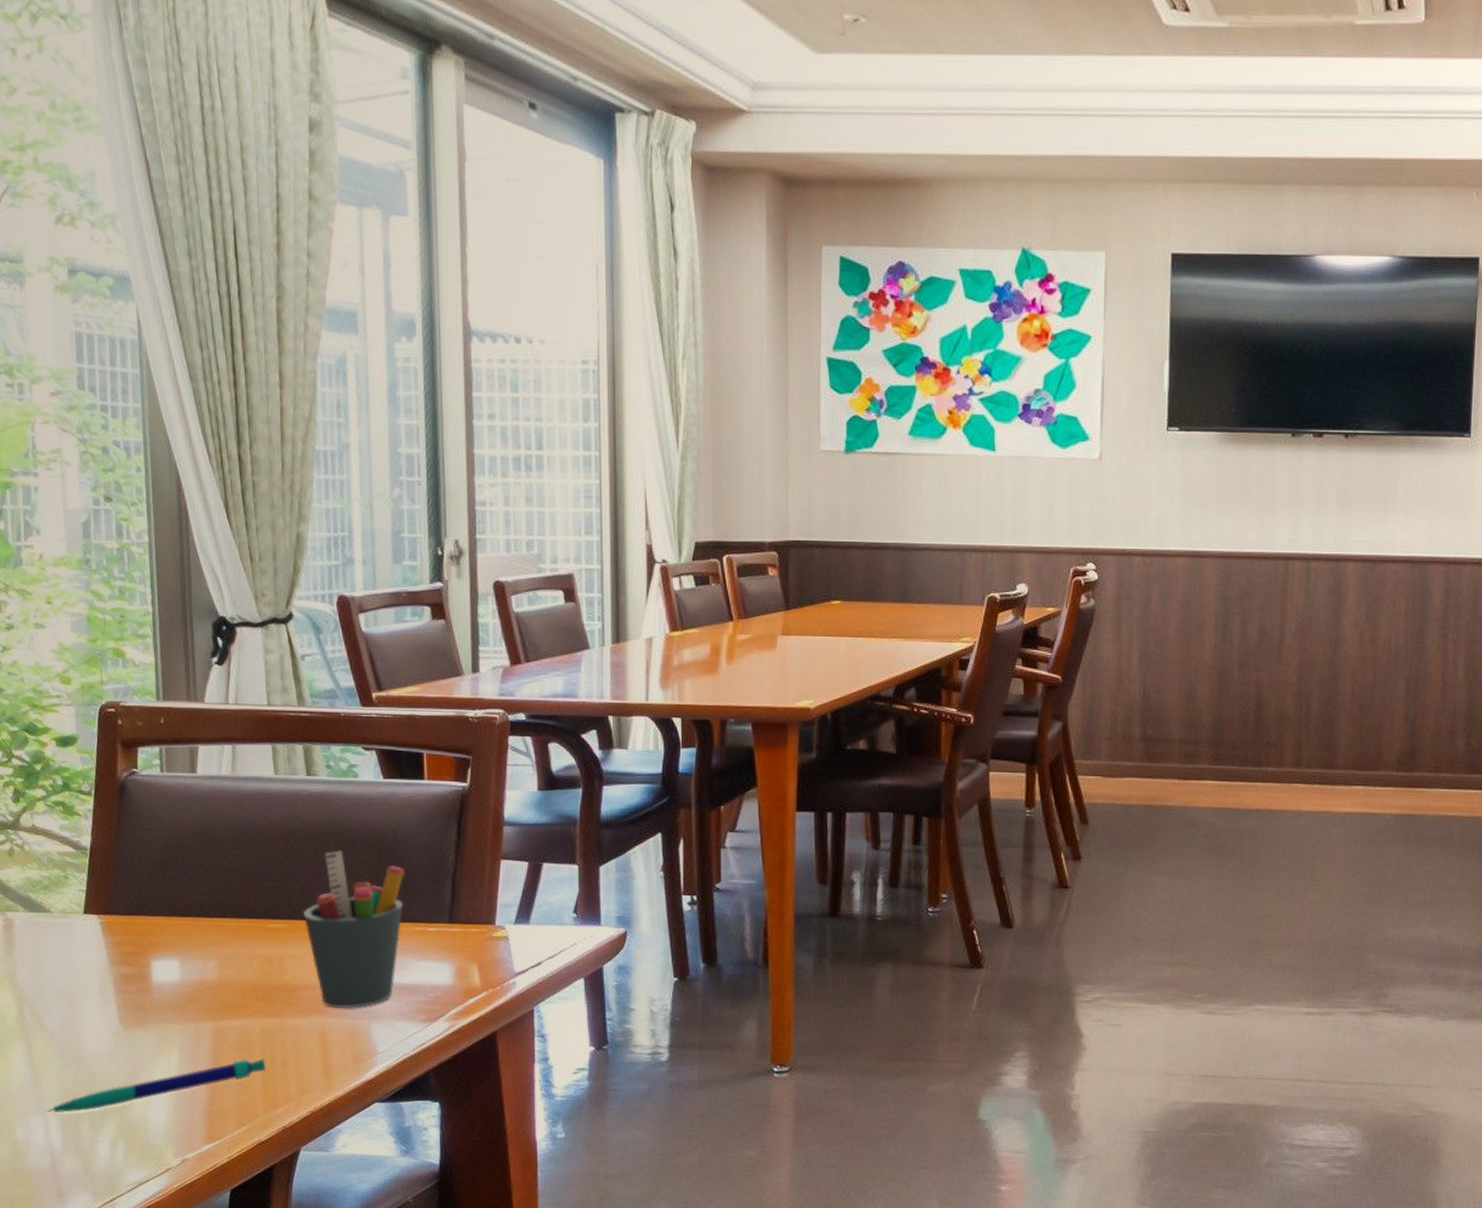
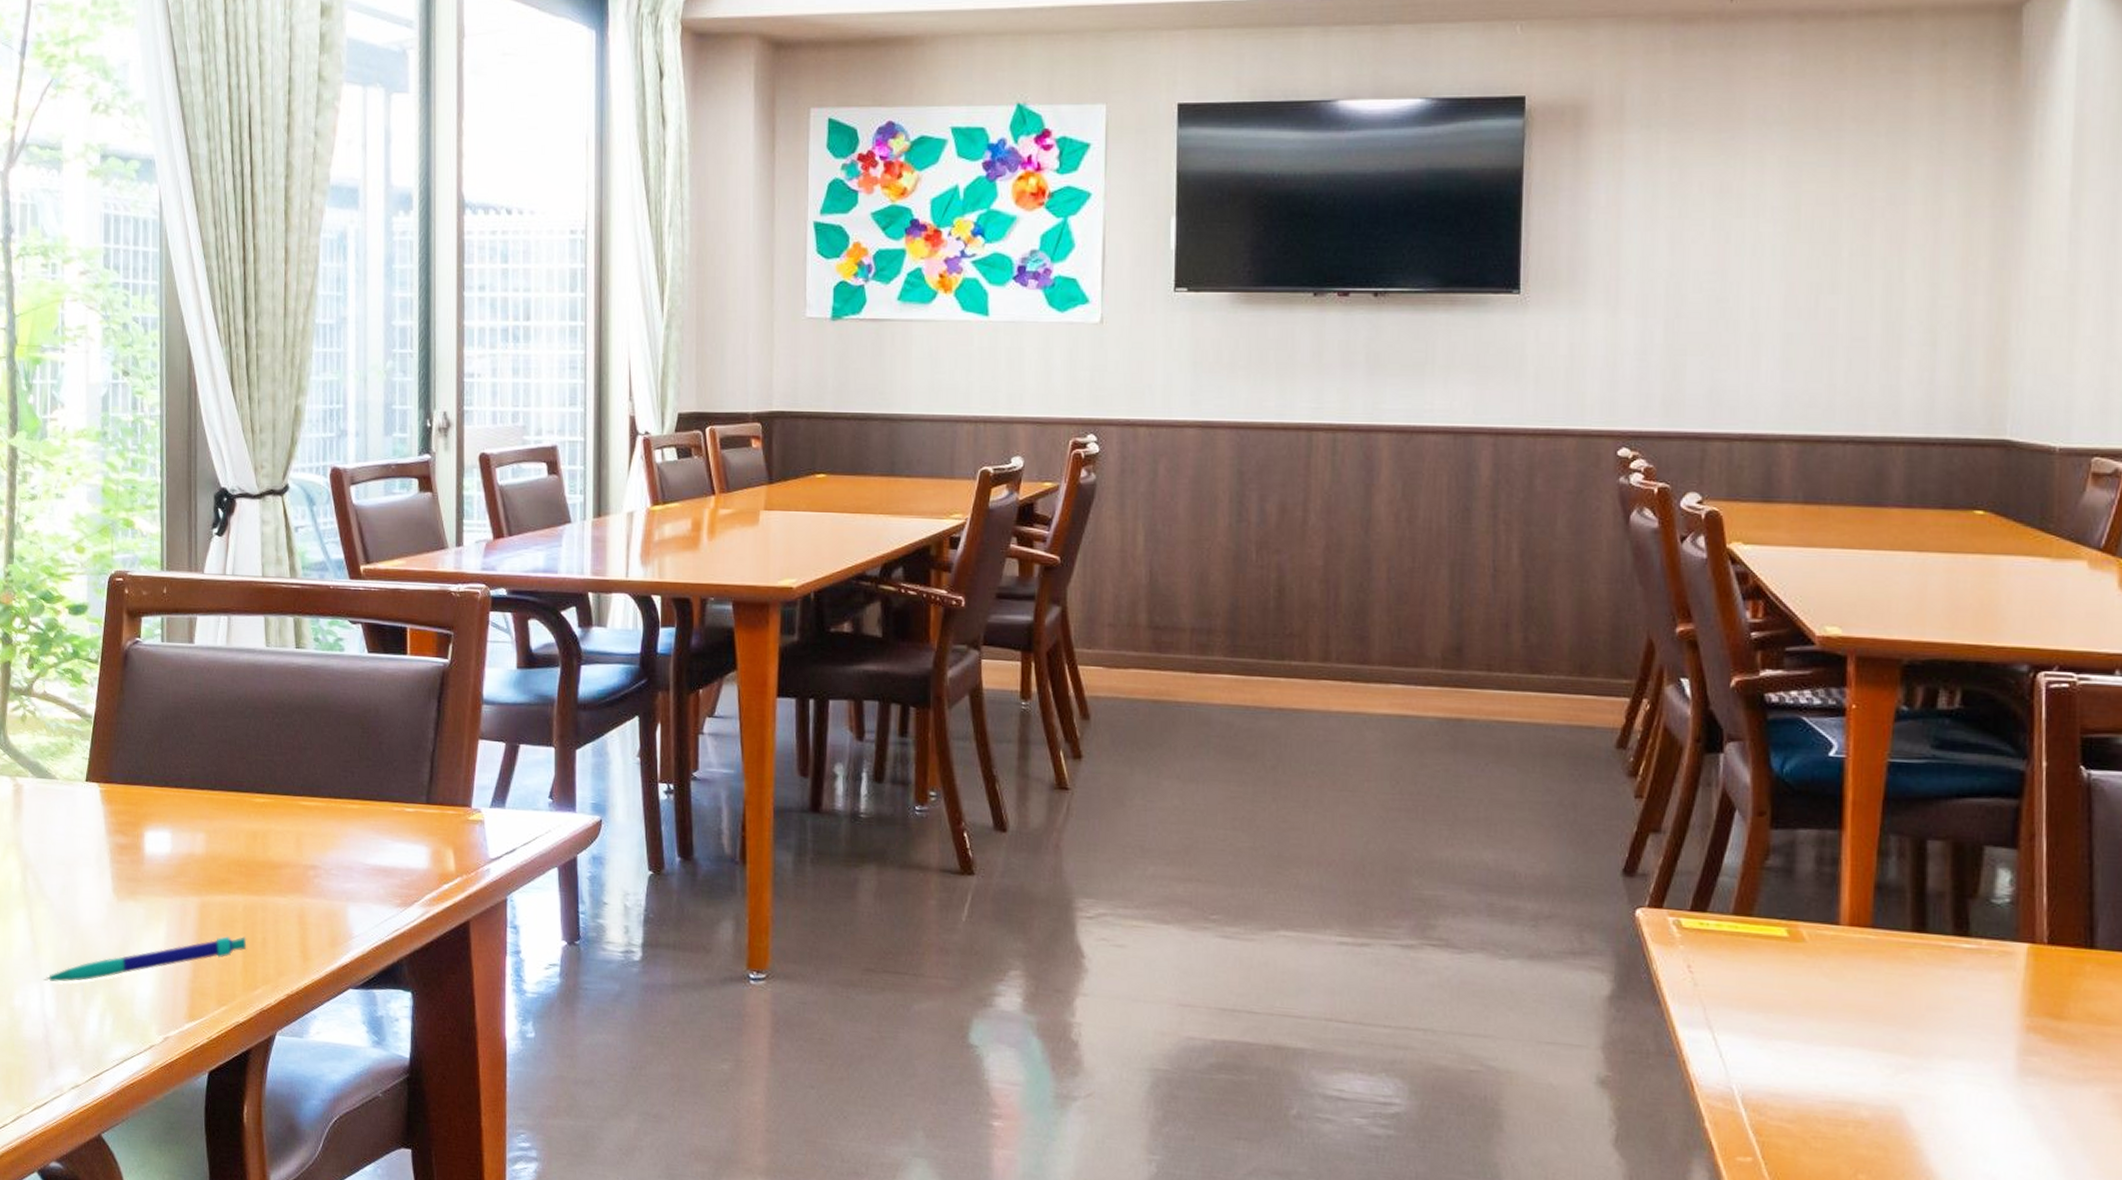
pen holder: present [303,850,404,1009] -> none [287,725,385,890]

